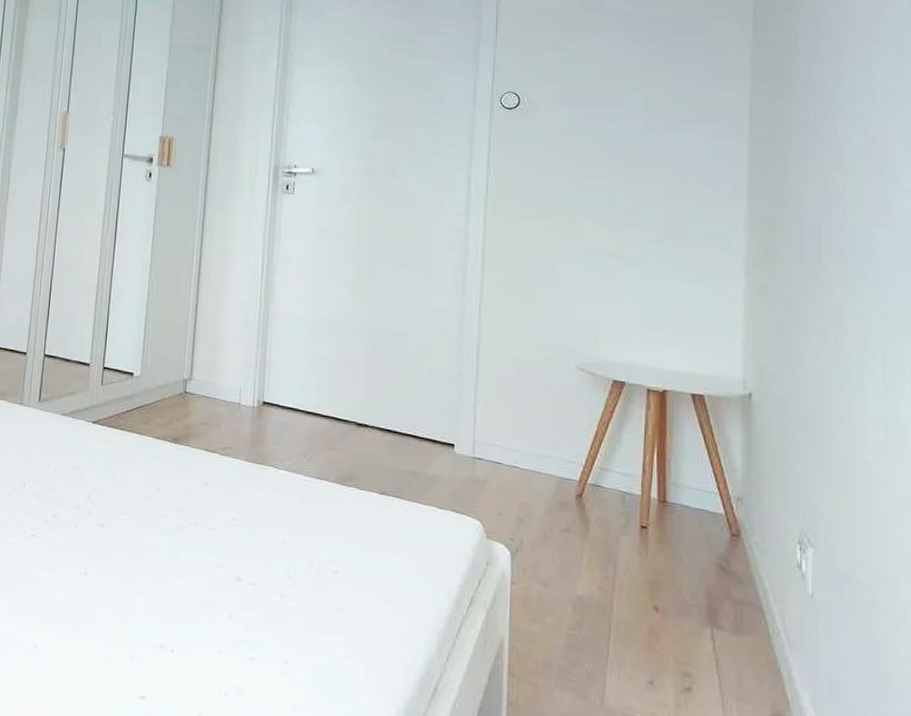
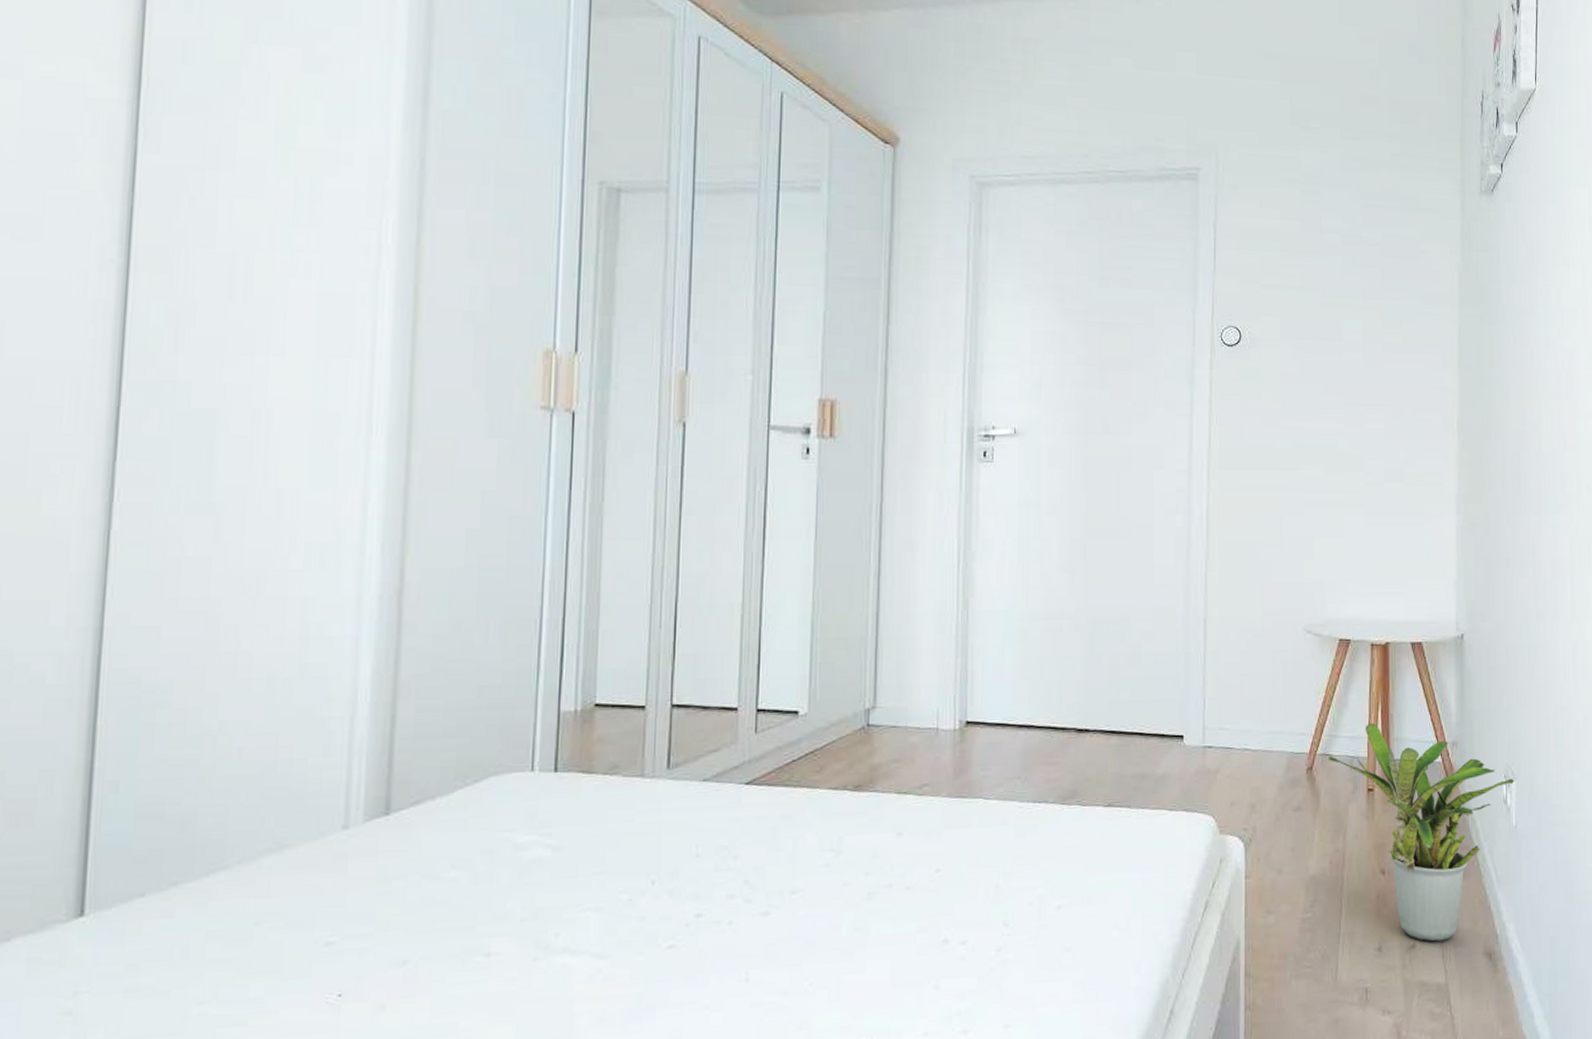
potted plant: none [598,463,812,692] -> present [1327,723,1515,942]

